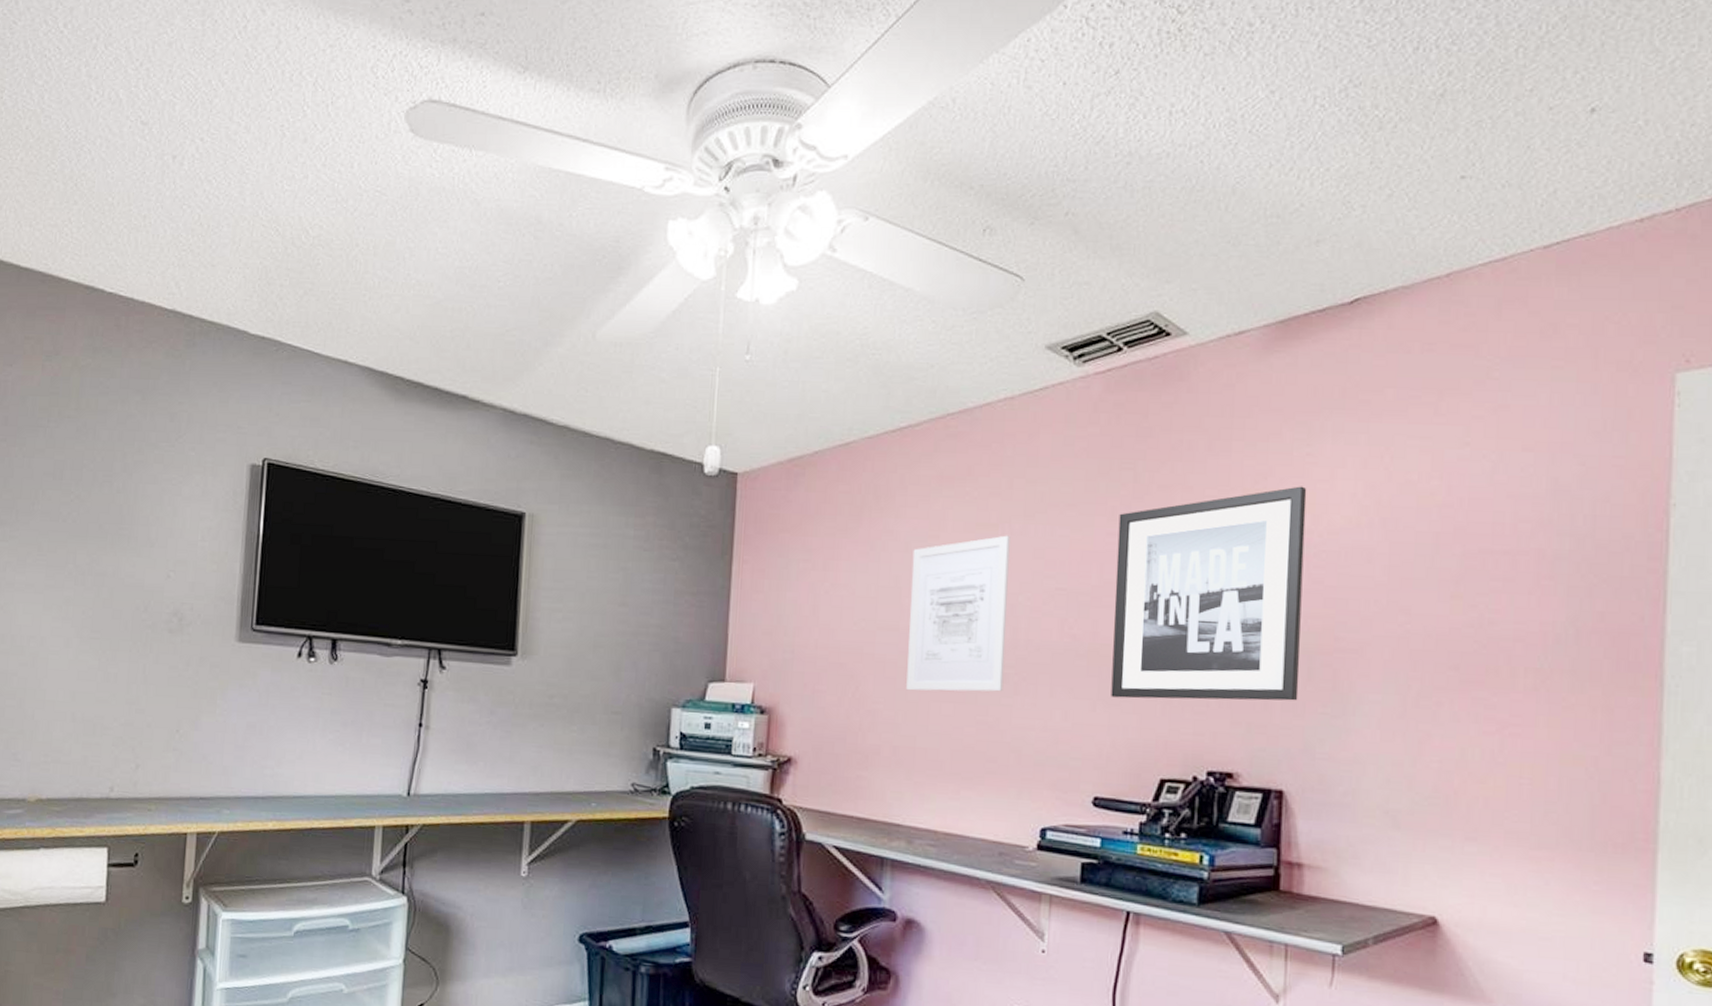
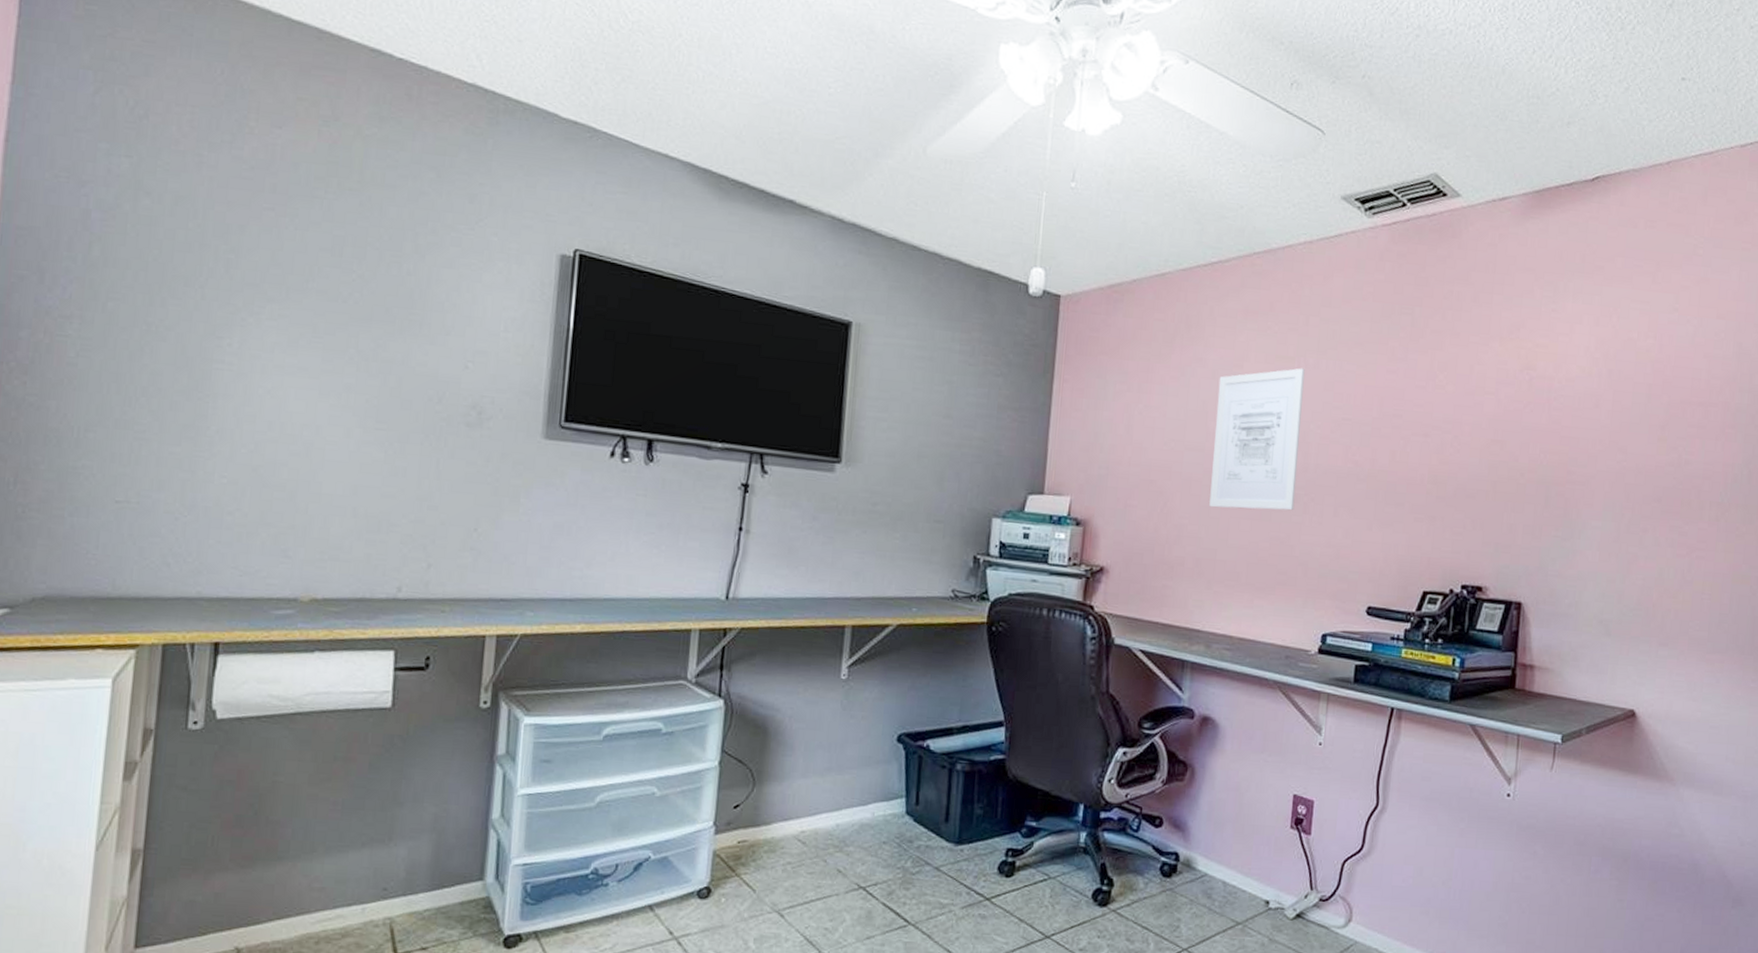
wall art: present [1111,486,1307,701] -> none [1385,337,1551,525]

